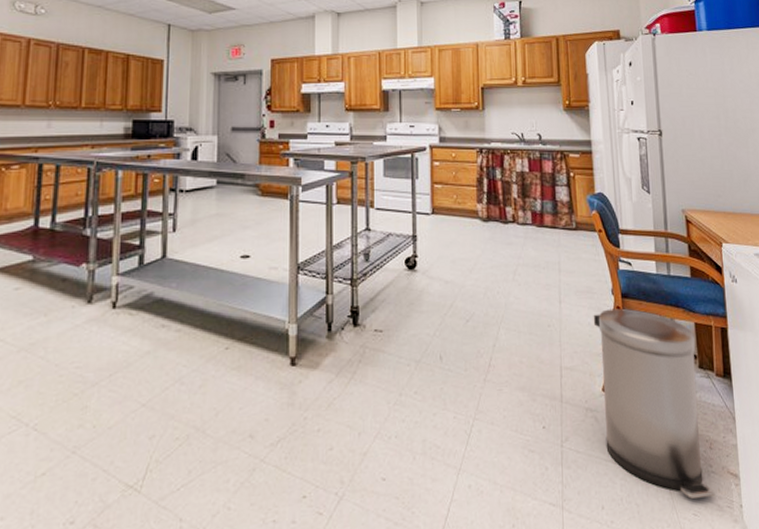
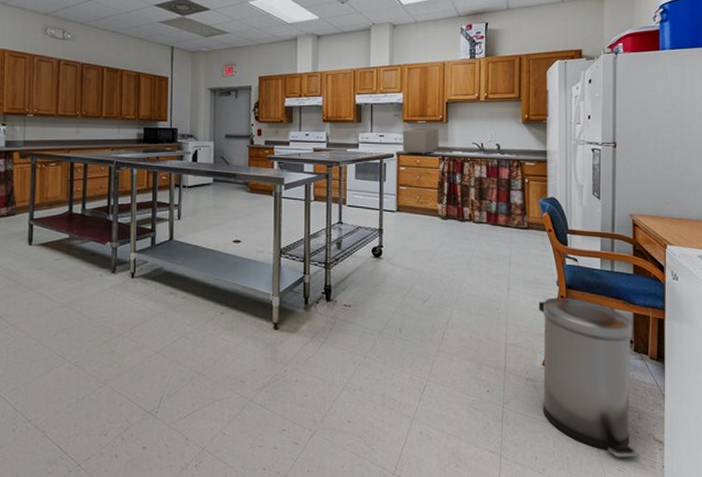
microwave: none [435,117,476,148] -> present [402,128,439,156]

